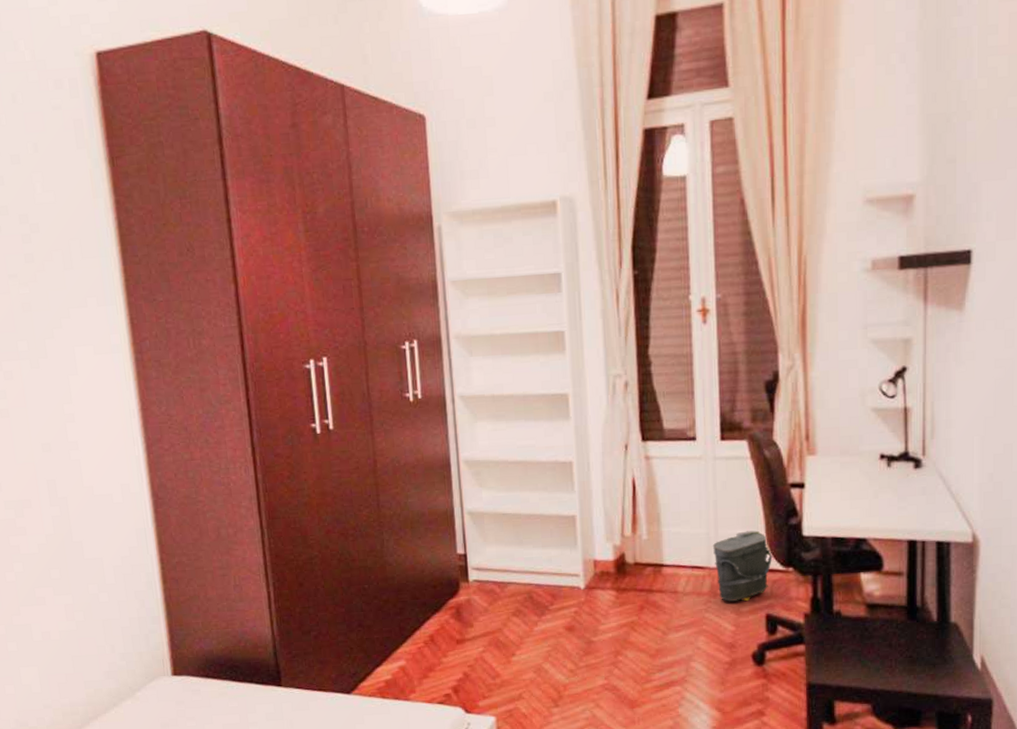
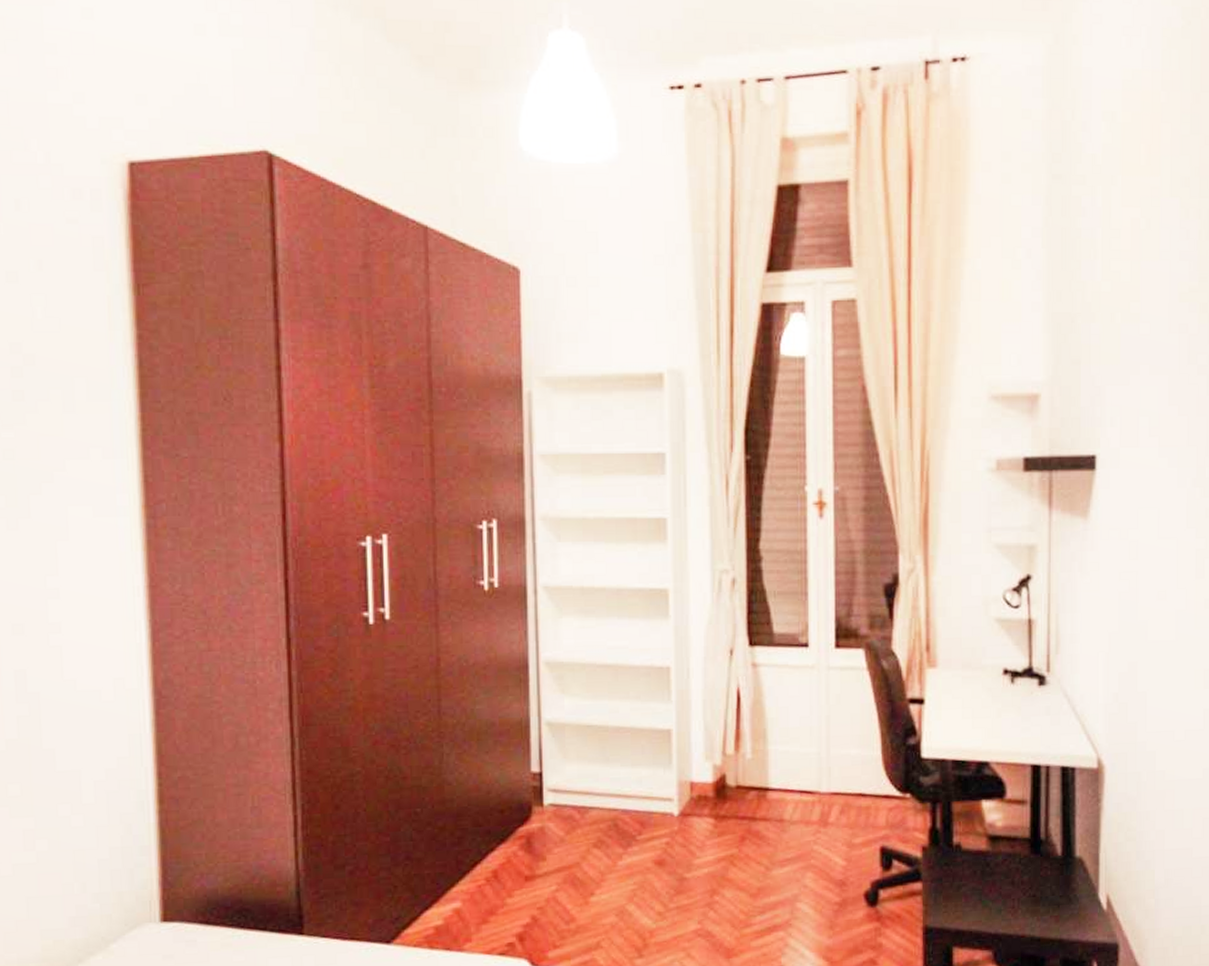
bag: present [713,530,774,602] -> none [824,751,891,832]

